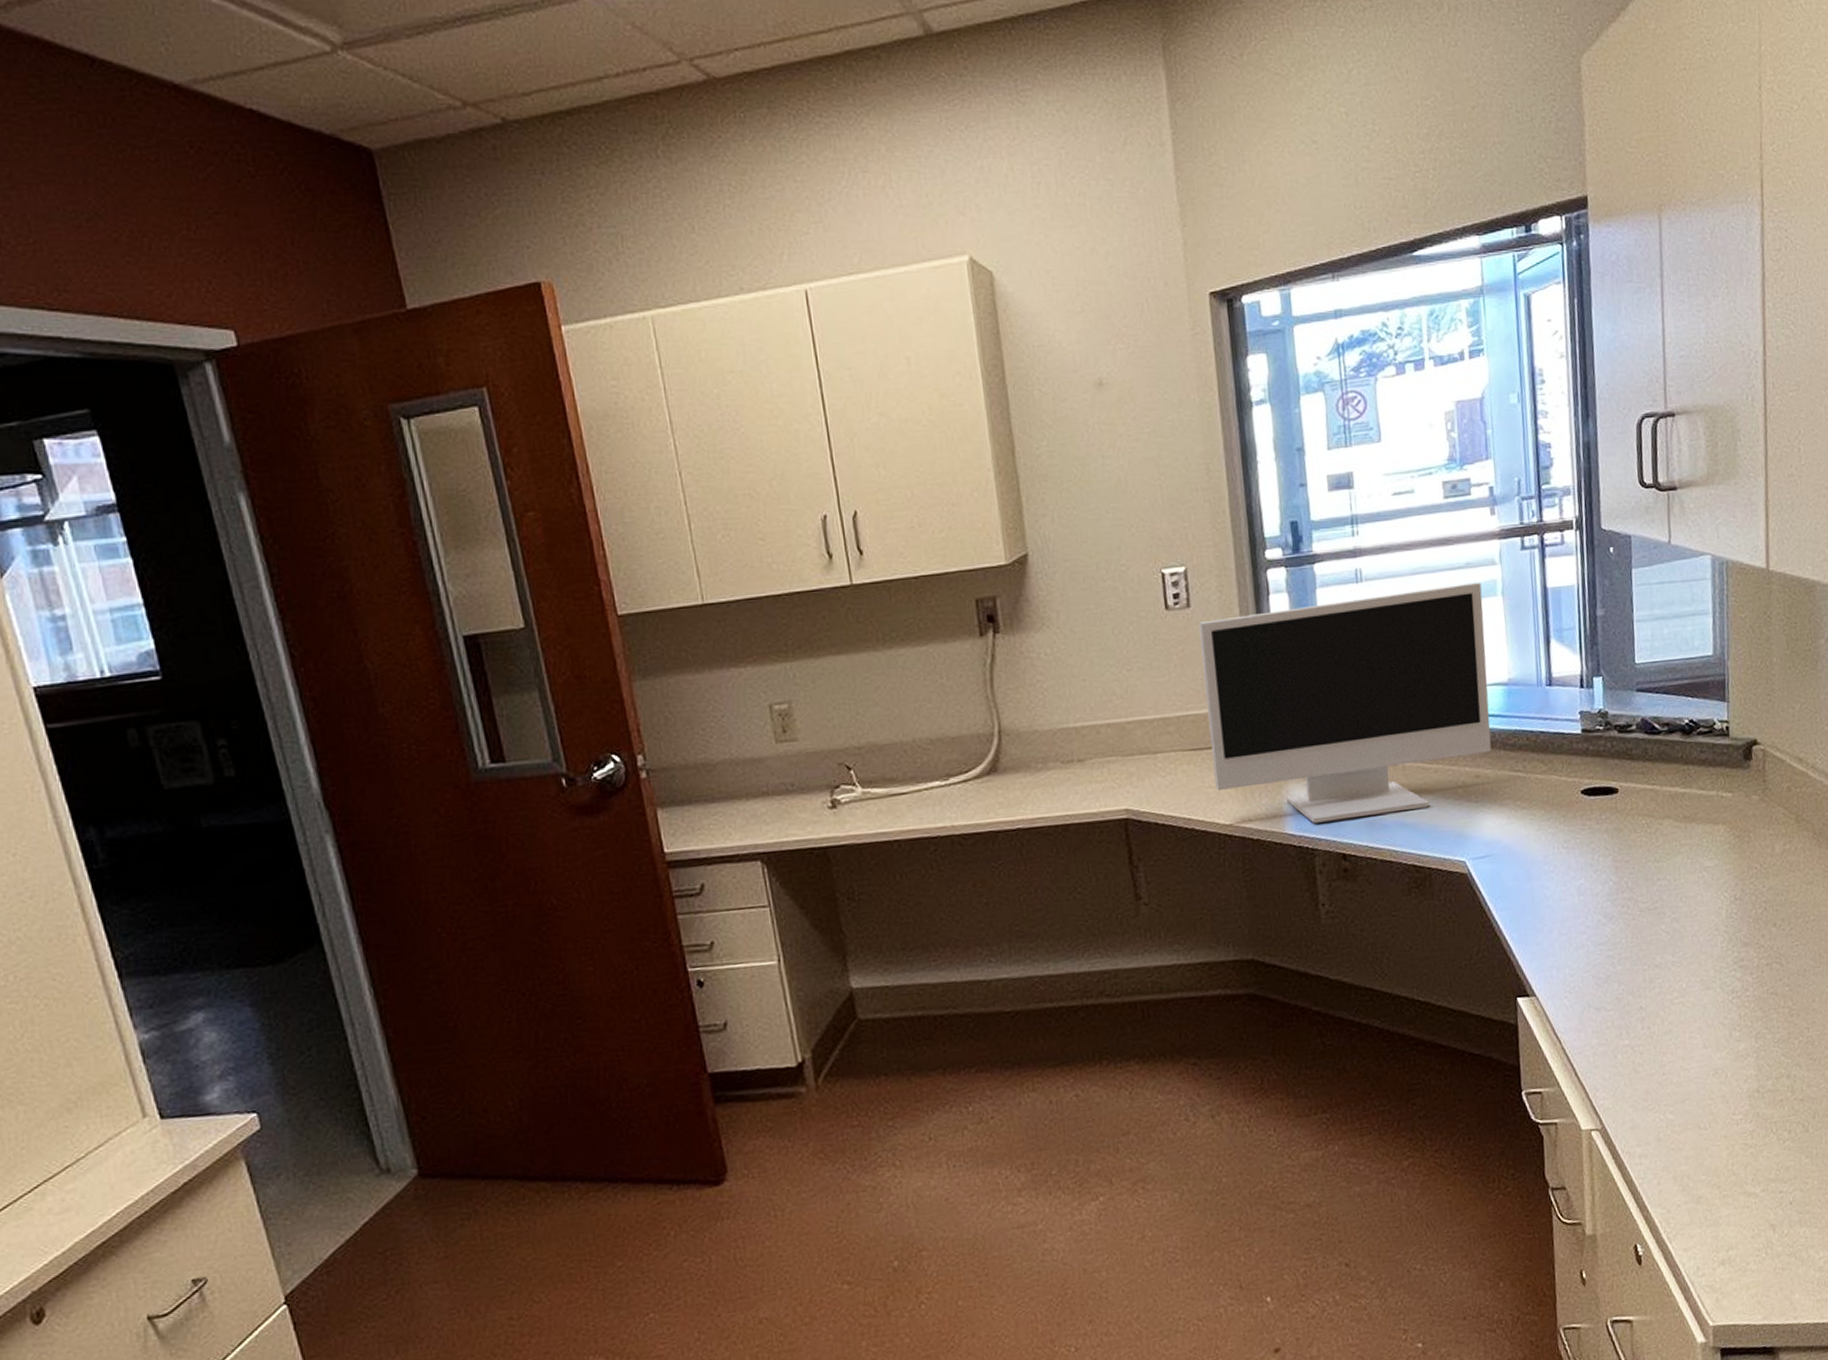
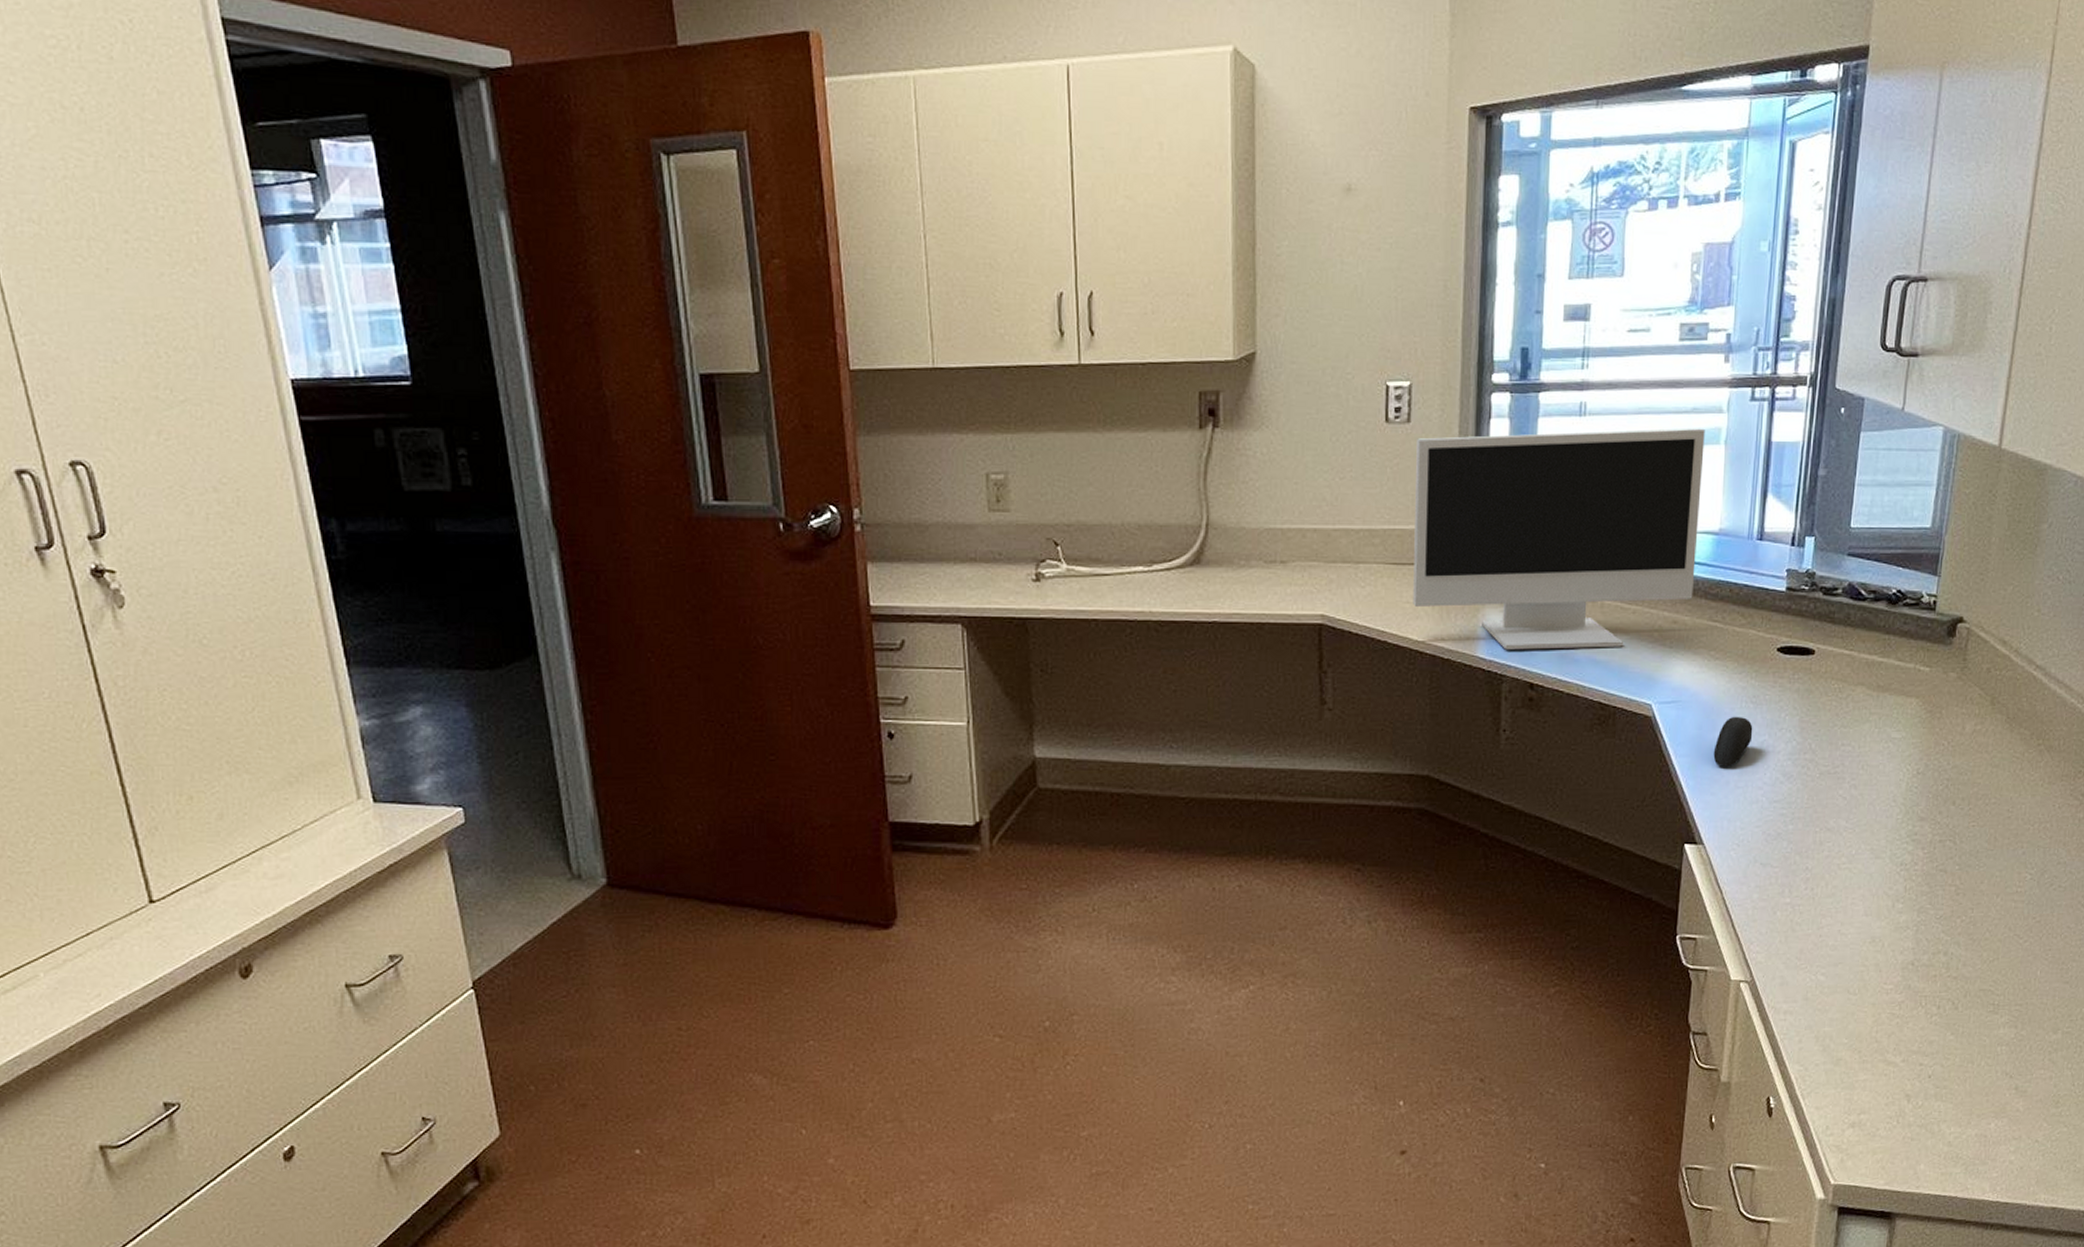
computer mouse: none [1533,863,1569,916] -> present [1713,716,1753,767]

